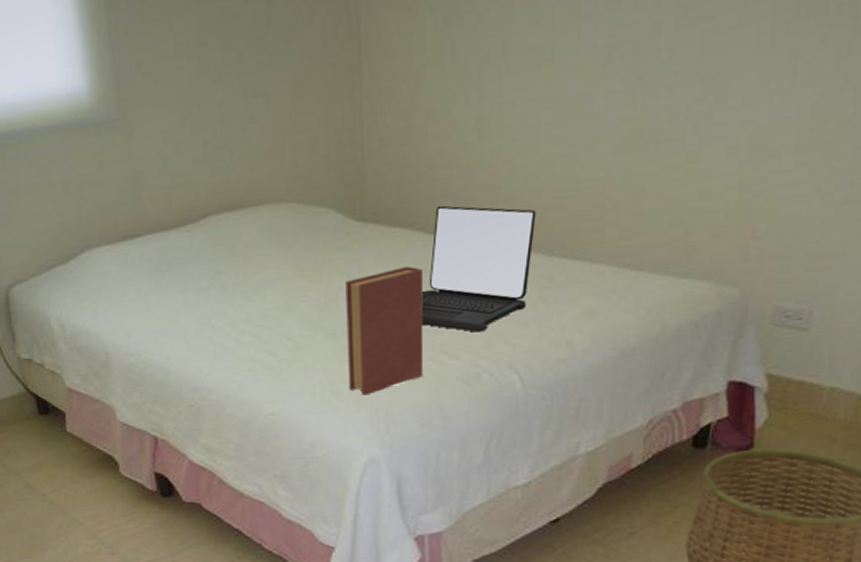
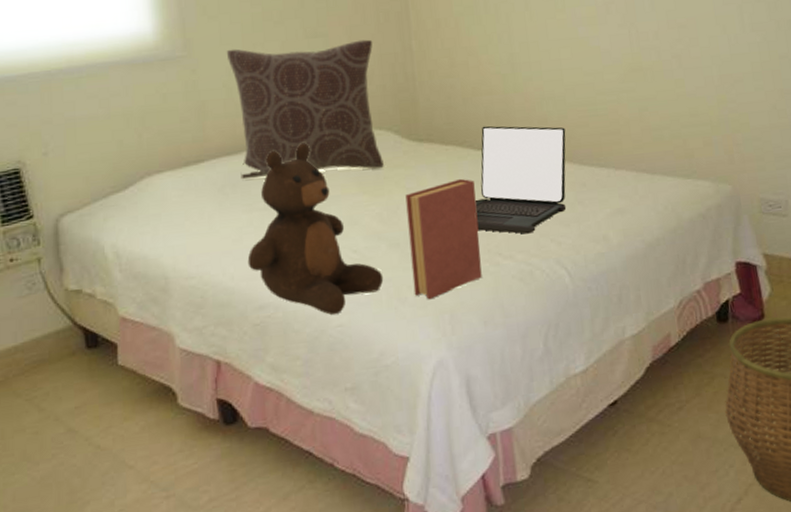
pillow: none [161,99,324,258] -> present [226,39,384,180]
teddy bear: none [182,219,318,402] -> present [247,143,384,315]

